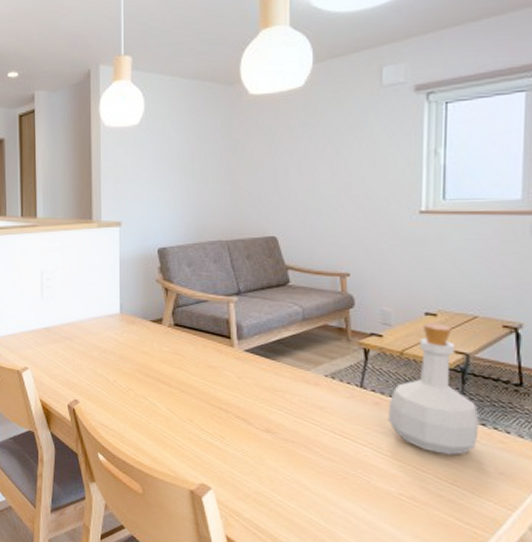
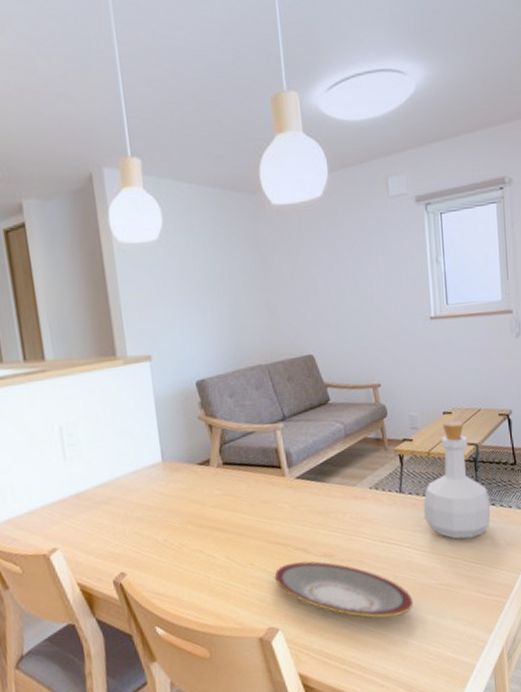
plate: none [212,429,365,514] -> present [274,560,414,619]

